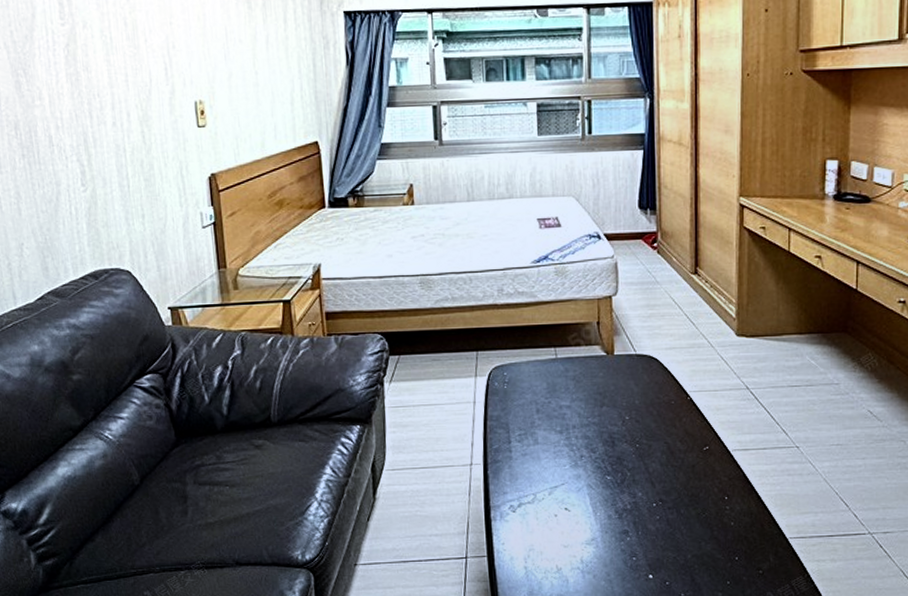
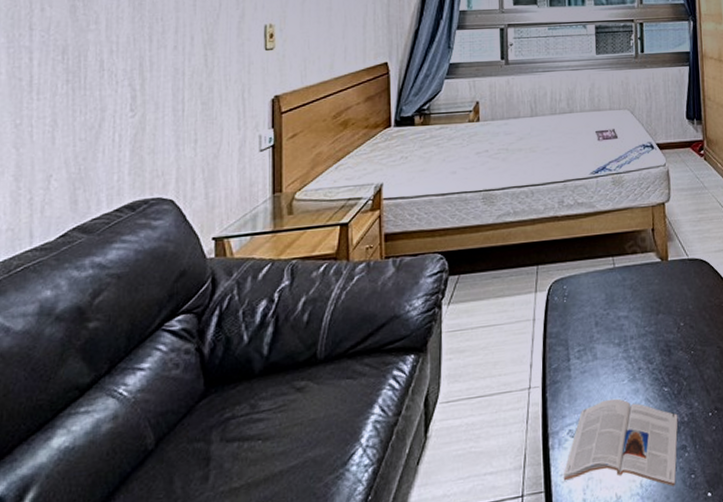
magazine: none [504,481,621,565] -> present [563,398,678,486]

